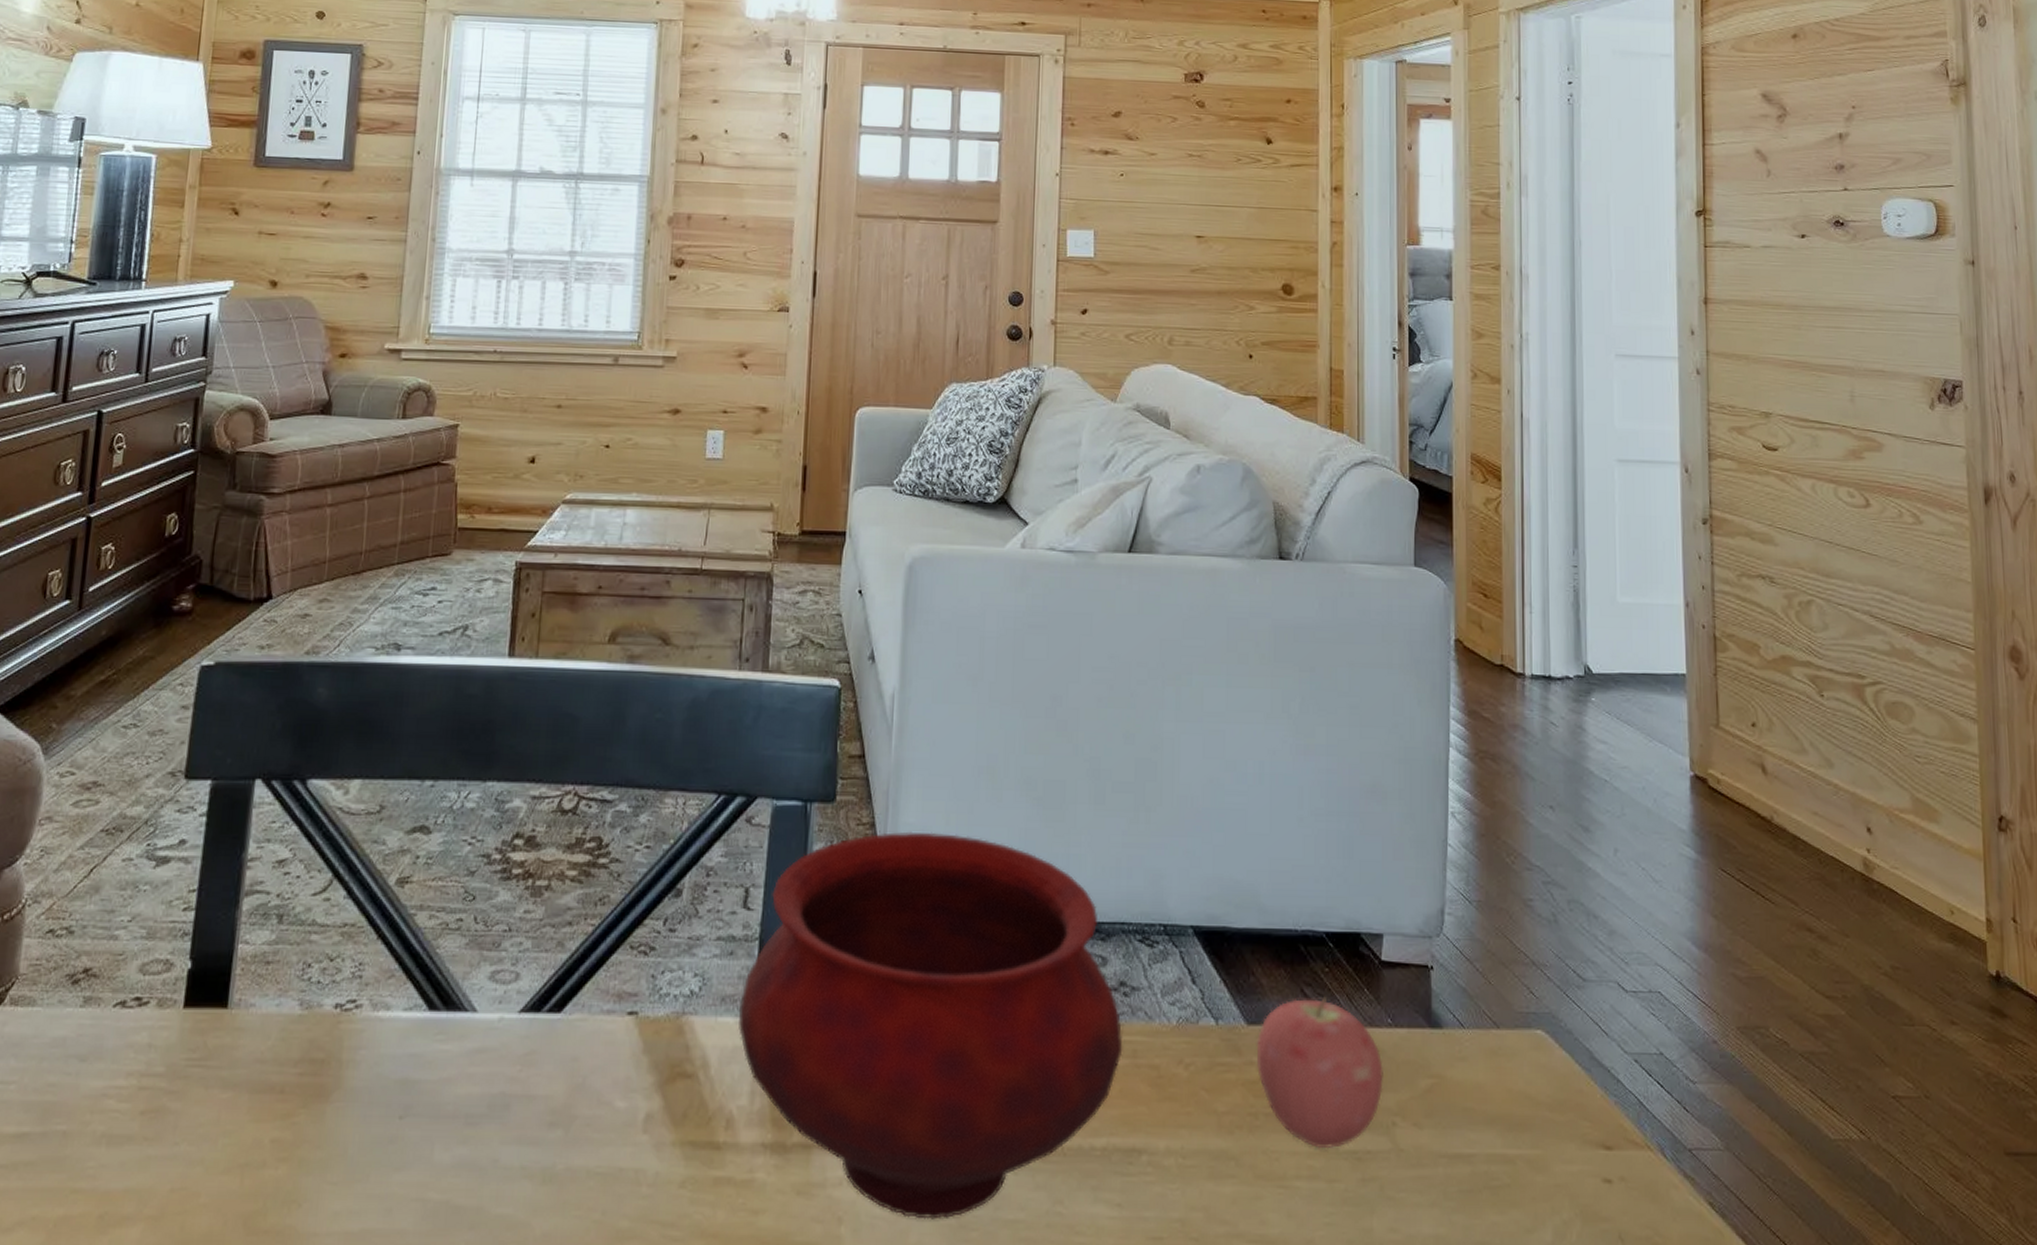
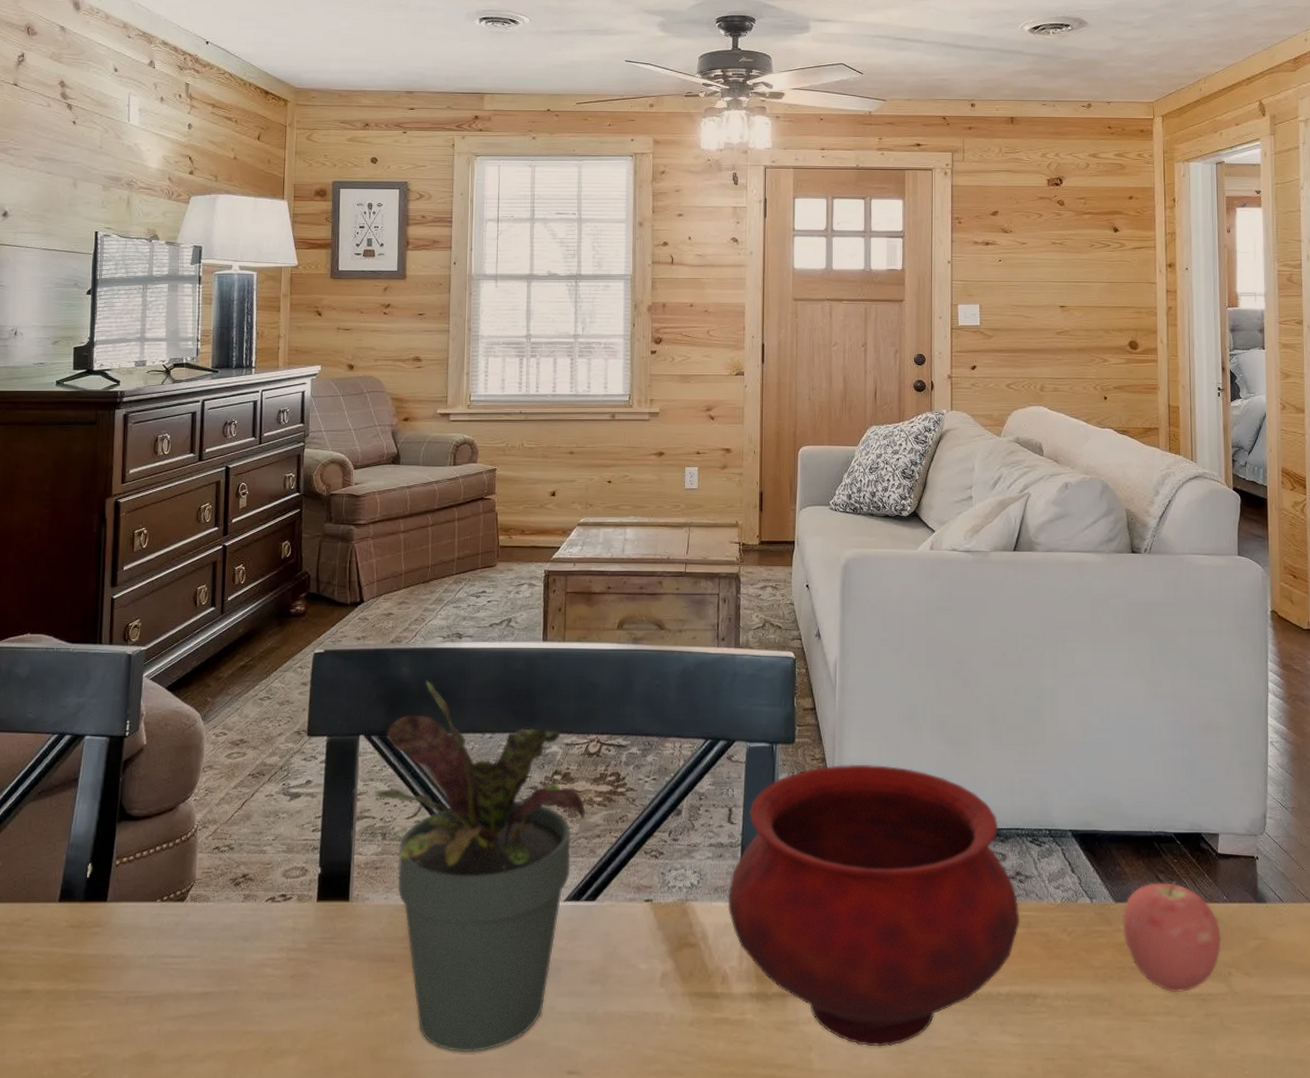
potted plant: none [269,706,555,1223] -> present [373,680,586,1053]

